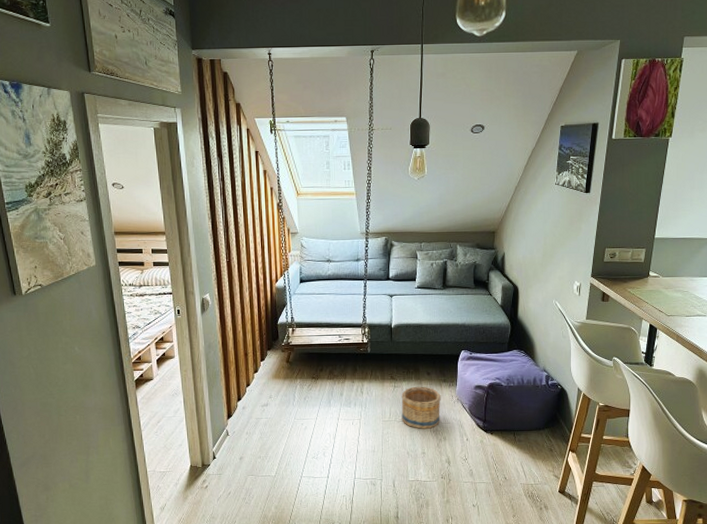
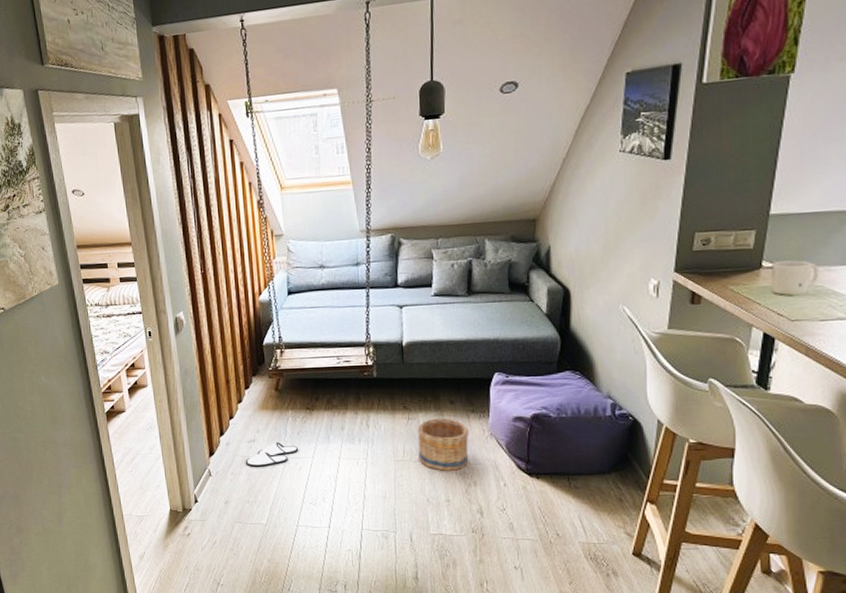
slippers: none [258,406,304,427] -> present [245,442,298,467]
mug: none [655,272,686,298] -> present [770,260,819,296]

